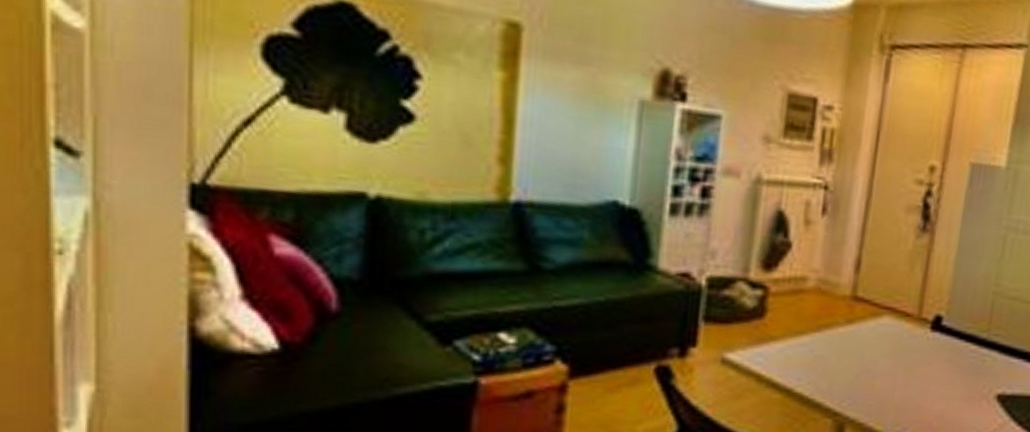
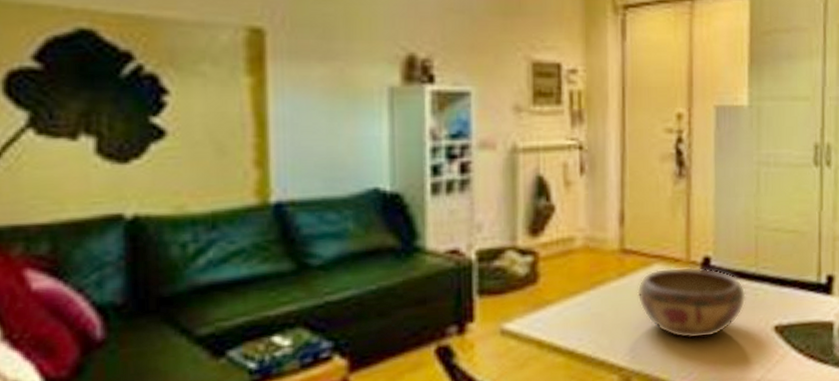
decorative bowl: none [862,320,973,397] -> present [637,266,746,340]

